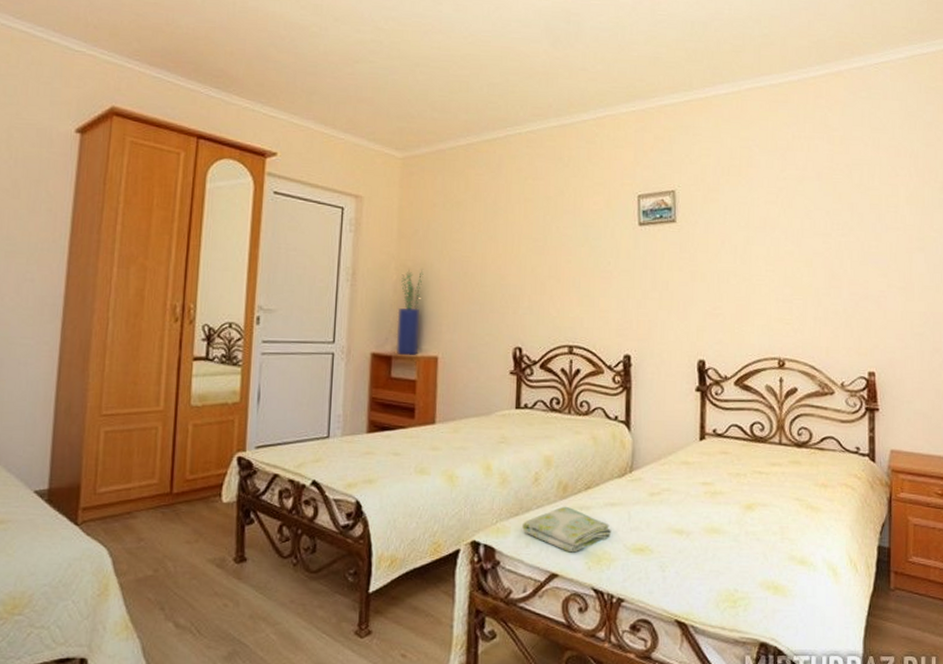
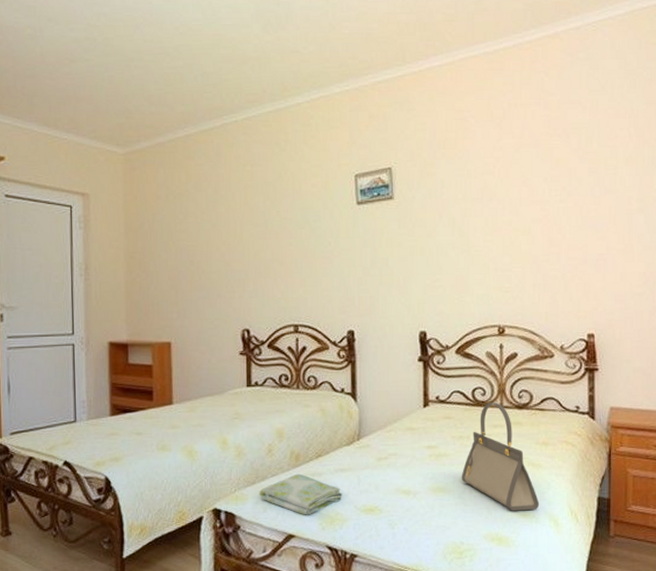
vase: present [395,269,424,356] -> none [130,261,152,343]
handbag: none [737,439,818,558] -> present [461,402,540,511]

